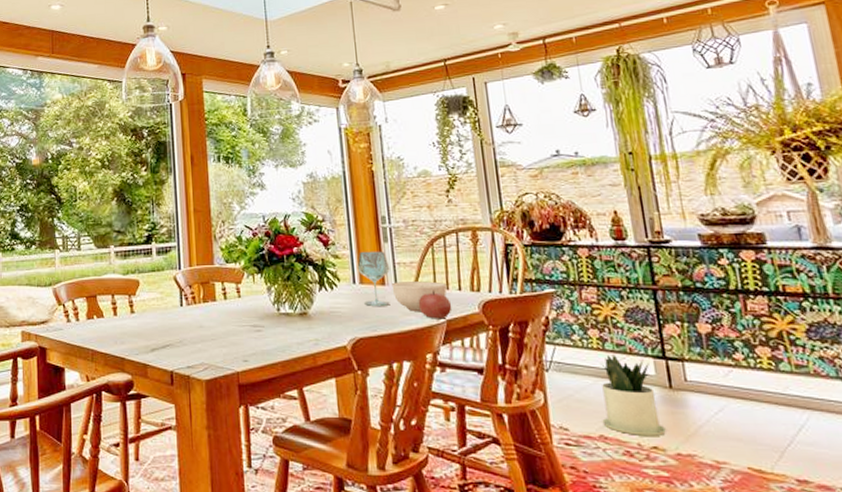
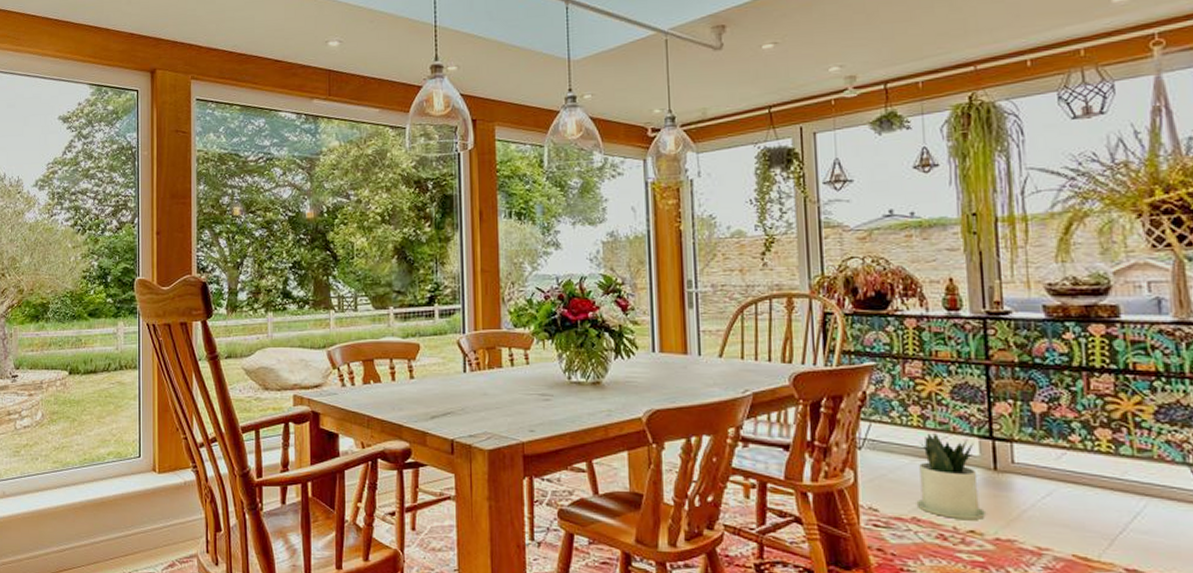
wine glass: present [357,251,390,306] -> none [657,317,694,376]
bowl: present [391,281,447,311] -> none [694,351,756,383]
fruit: present [418,290,452,319] -> none [722,360,760,392]

